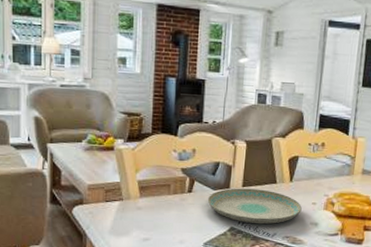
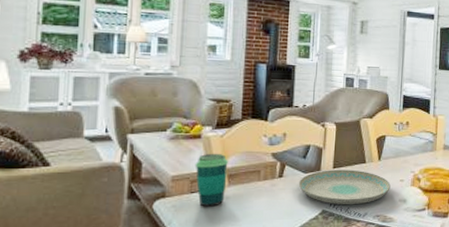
cup: none [109,165,139,216] -> present [195,153,228,207]

